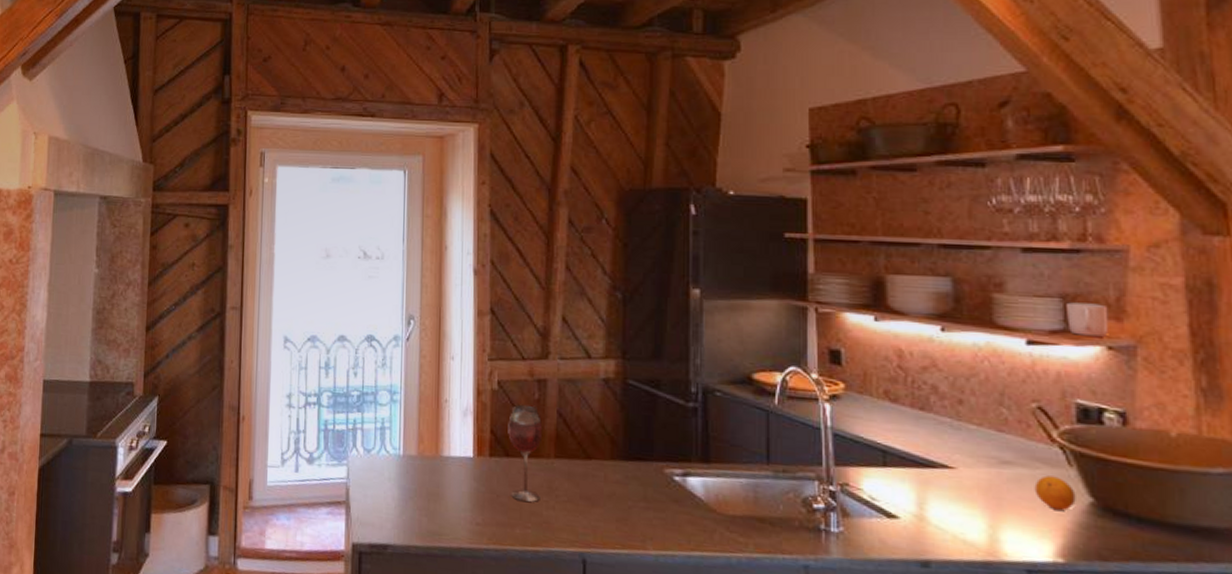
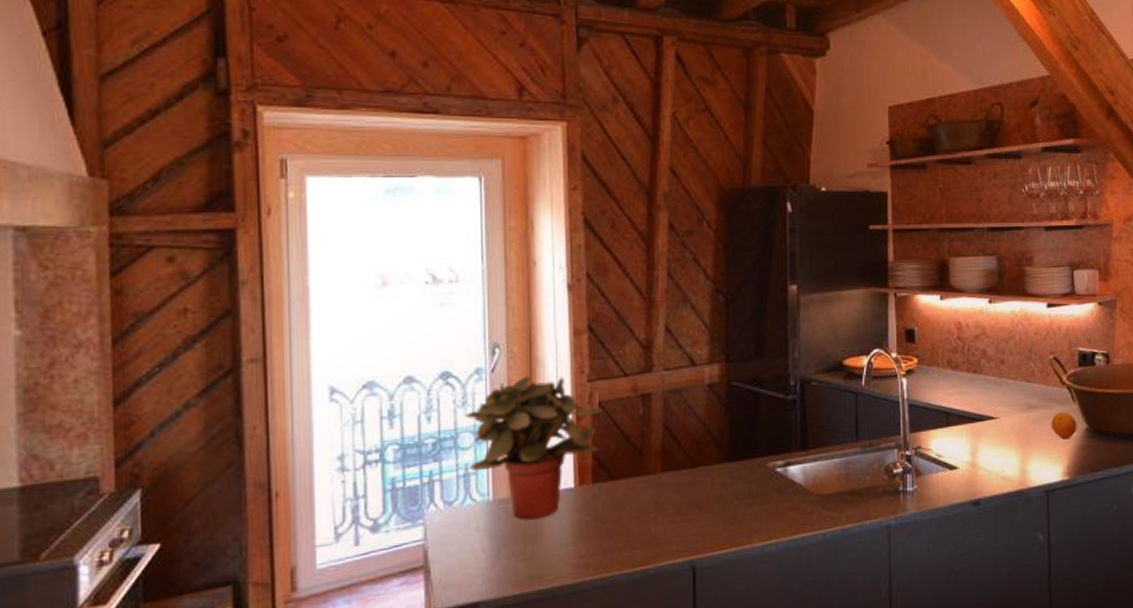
potted plant: none [383,347,501,480] -> present [464,375,603,520]
wineglass: present [508,404,543,502] -> none [611,422,649,523]

